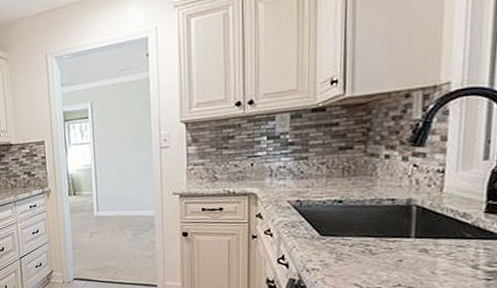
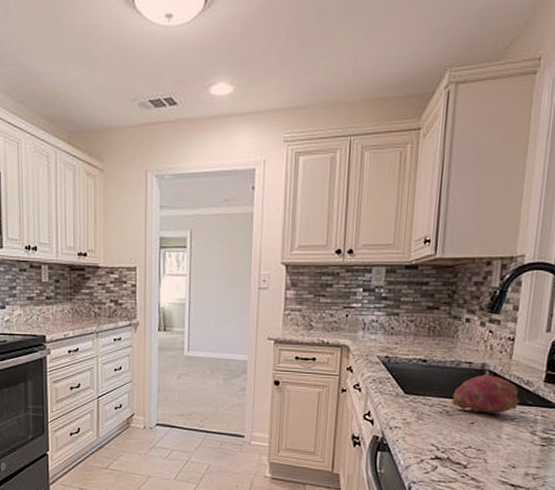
fruit: none [375,209,457,250] -> present [452,374,521,414]

